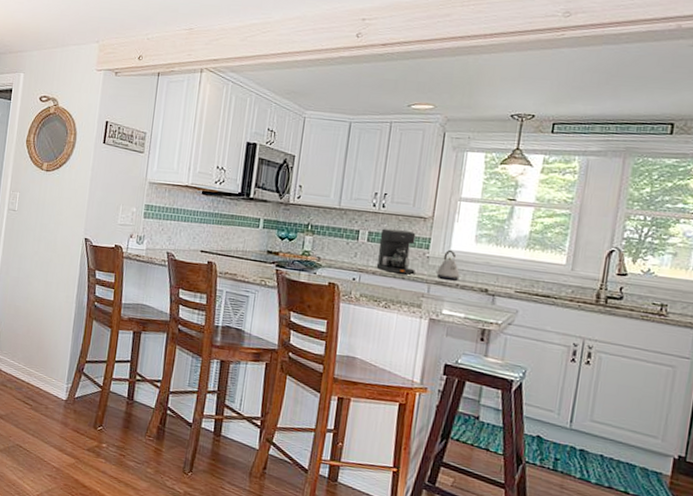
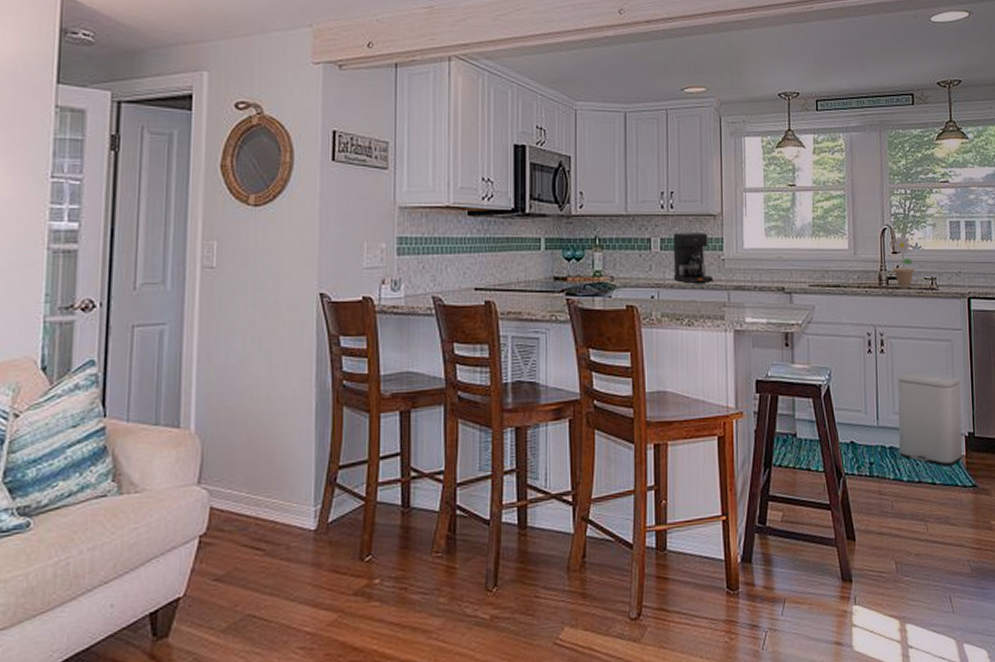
kettle: present [436,249,460,282] -> none [734,248,756,284]
pedal bin: none [590,386,679,482] -> present [897,371,963,467]
potted flower: none [615,258,642,309] -> present [893,233,915,287]

